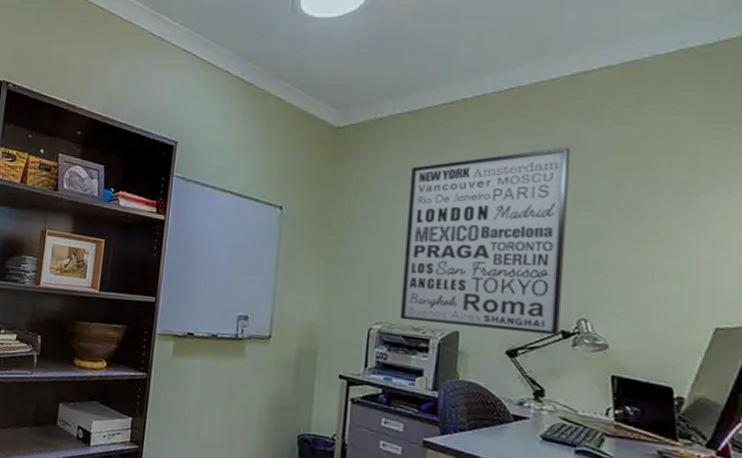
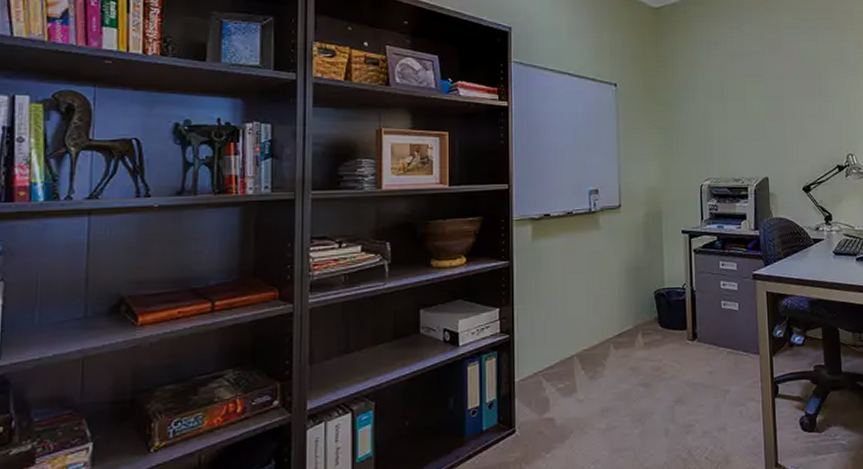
wall art: present [400,146,571,336] -> none [718,18,837,174]

